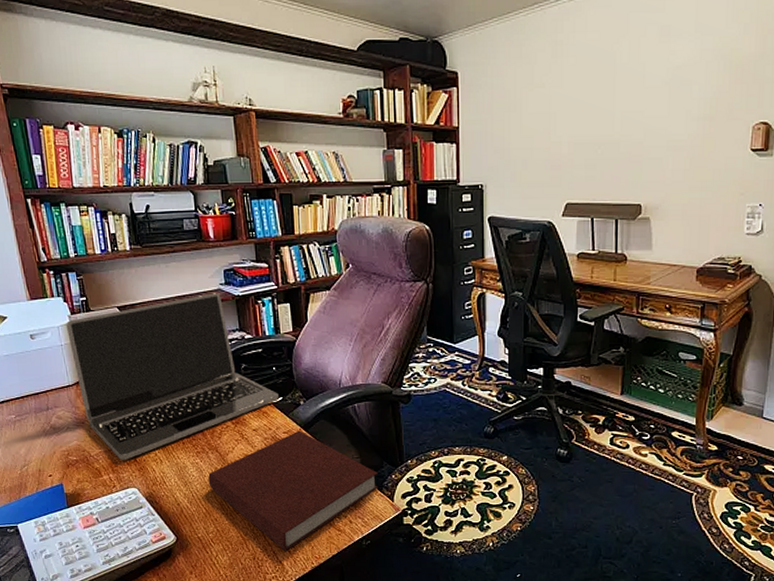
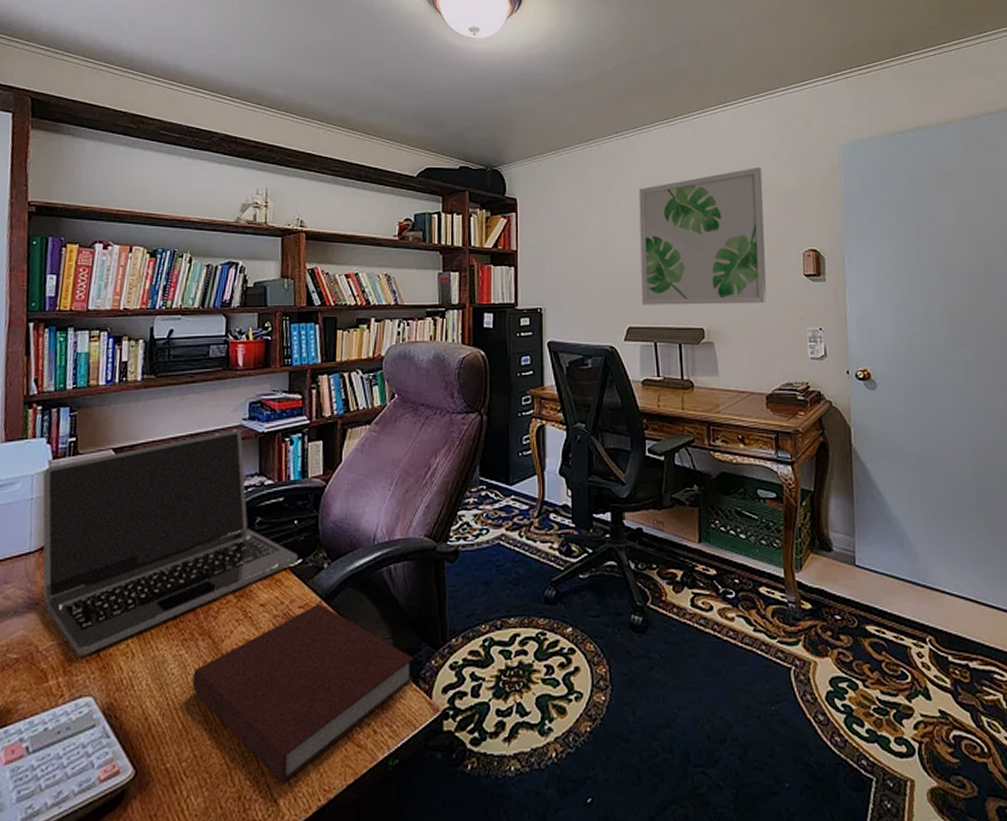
wall art: none [582,30,719,182] -> present [638,166,767,305]

